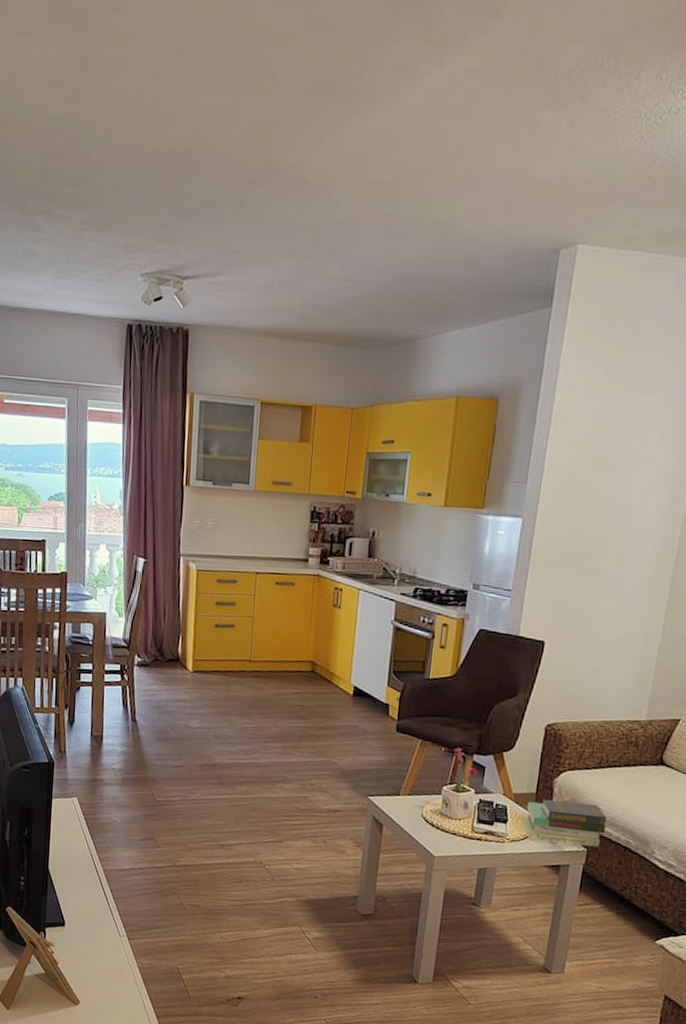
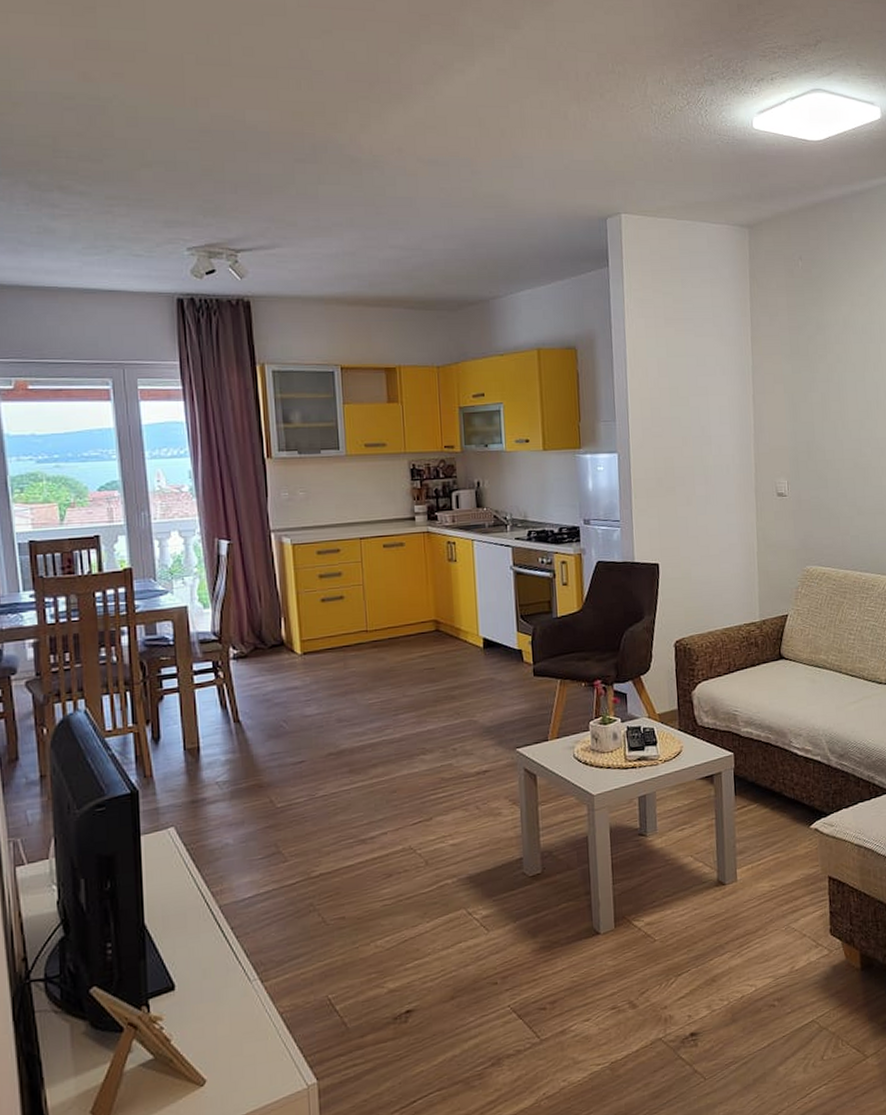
books: present [520,799,608,847] -> none [669,708,747,758]

